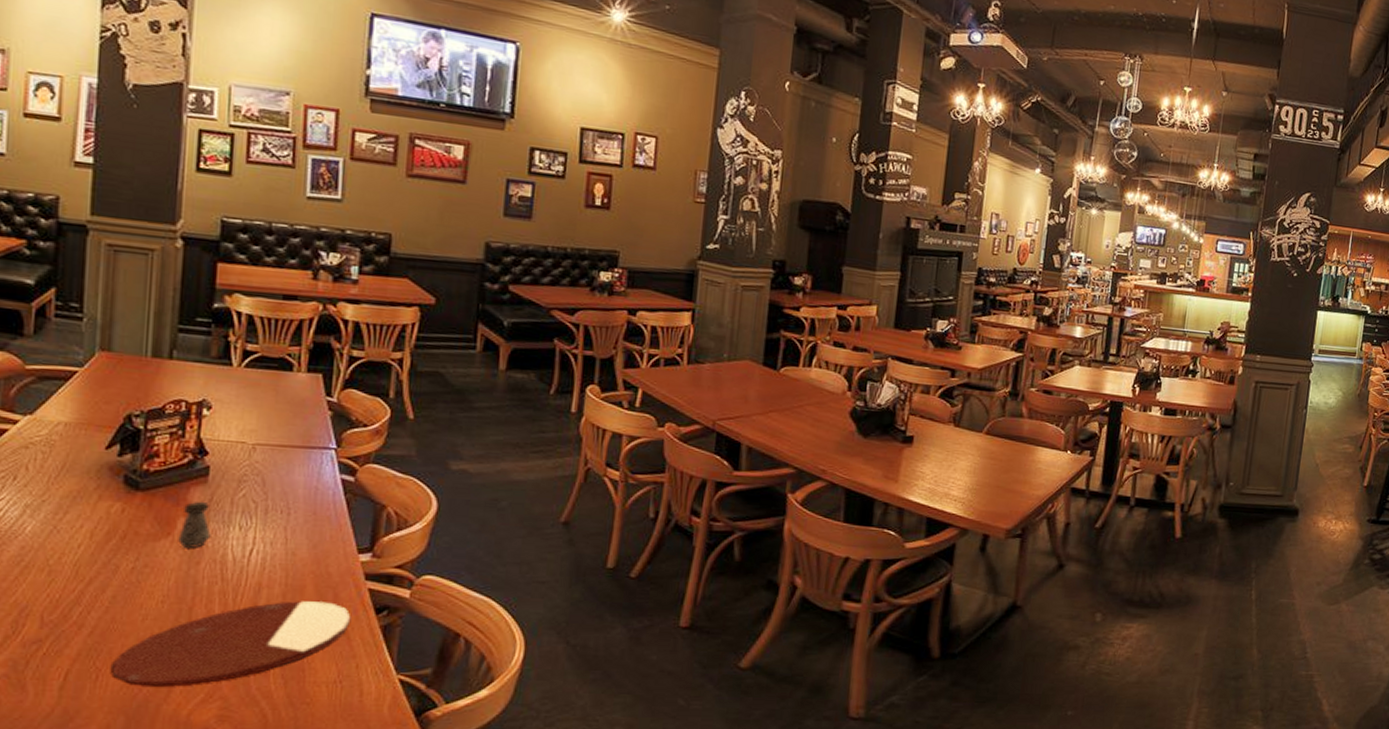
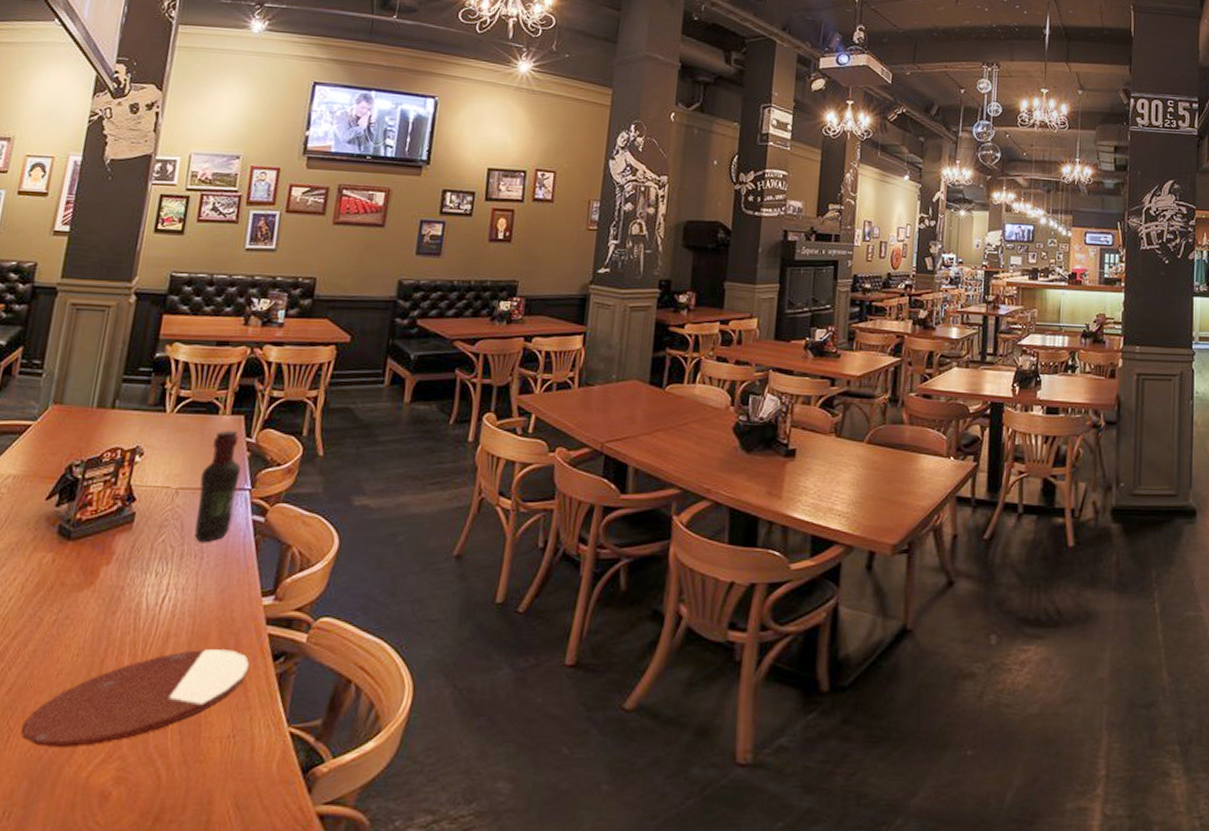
salt shaker: present [178,501,211,548] -> none [99,548,131,597]
wine bottle: none [278,387,324,498] -> present [194,430,241,542]

